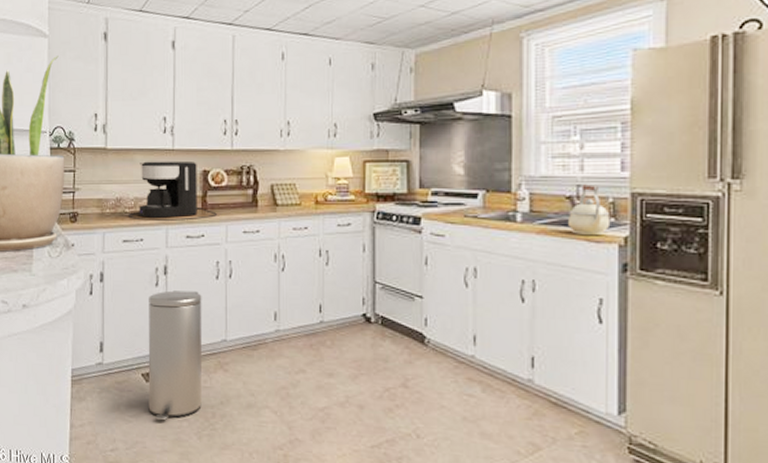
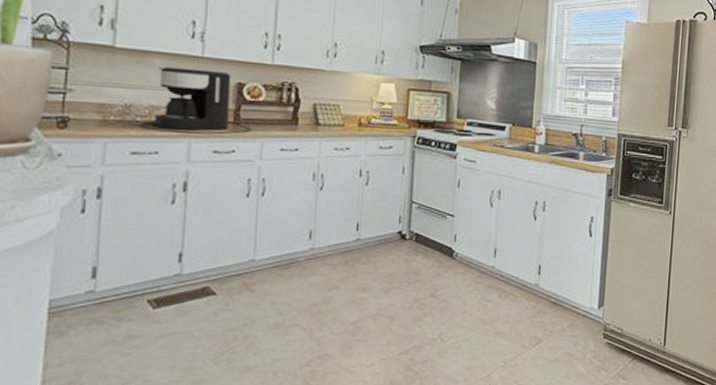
pedal bin: present [148,290,203,421] -> none [154,209,229,350]
kettle: present [567,184,611,236] -> none [572,125,603,167]

